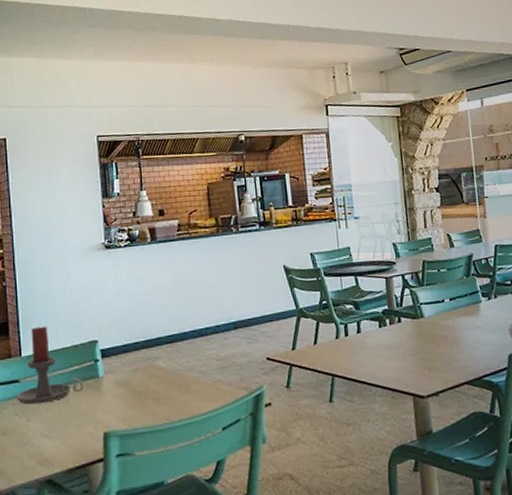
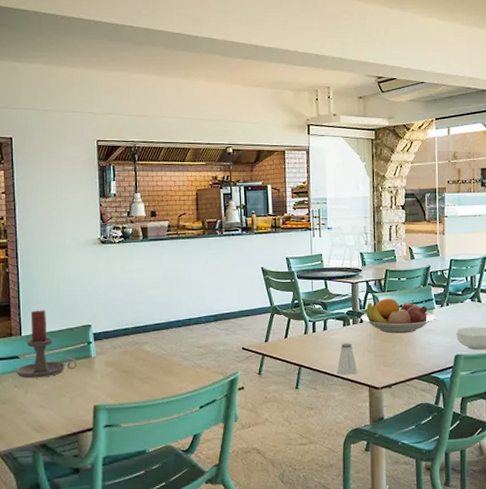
saltshaker: none [375,346,399,384] -> present [337,343,358,375]
fruit bowl: none [398,292,484,334] -> present [360,298,436,334]

